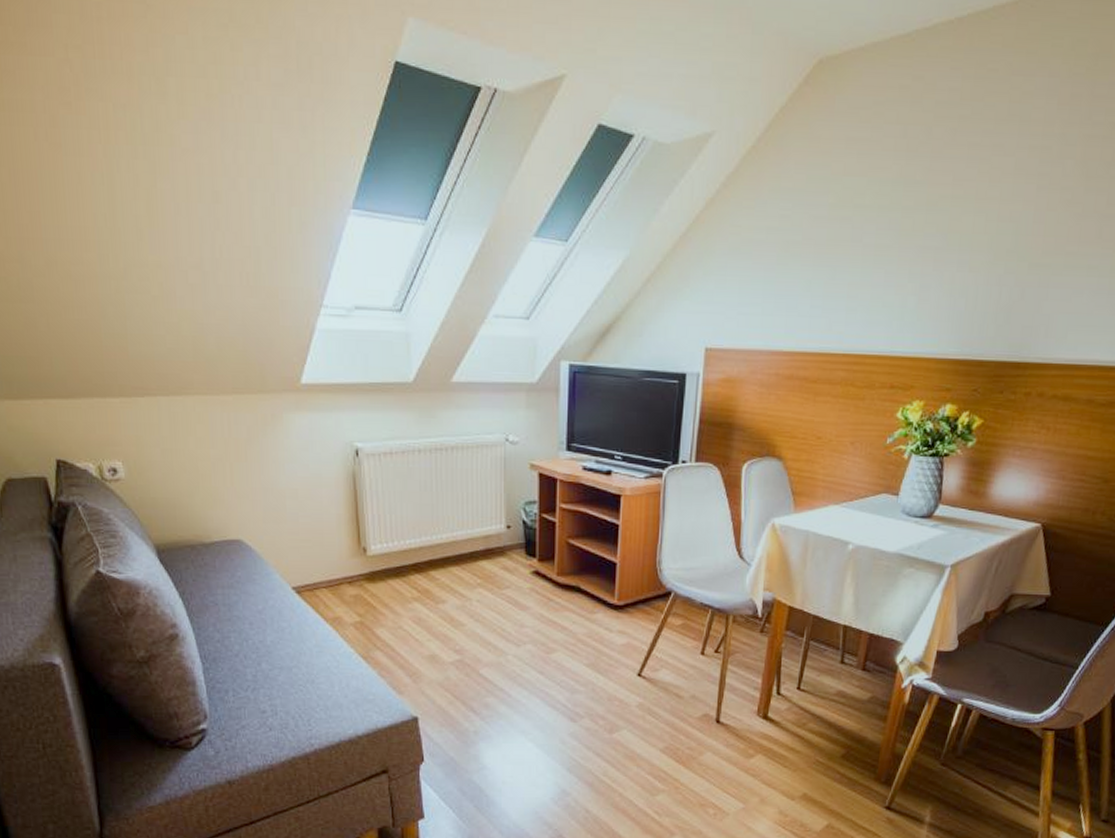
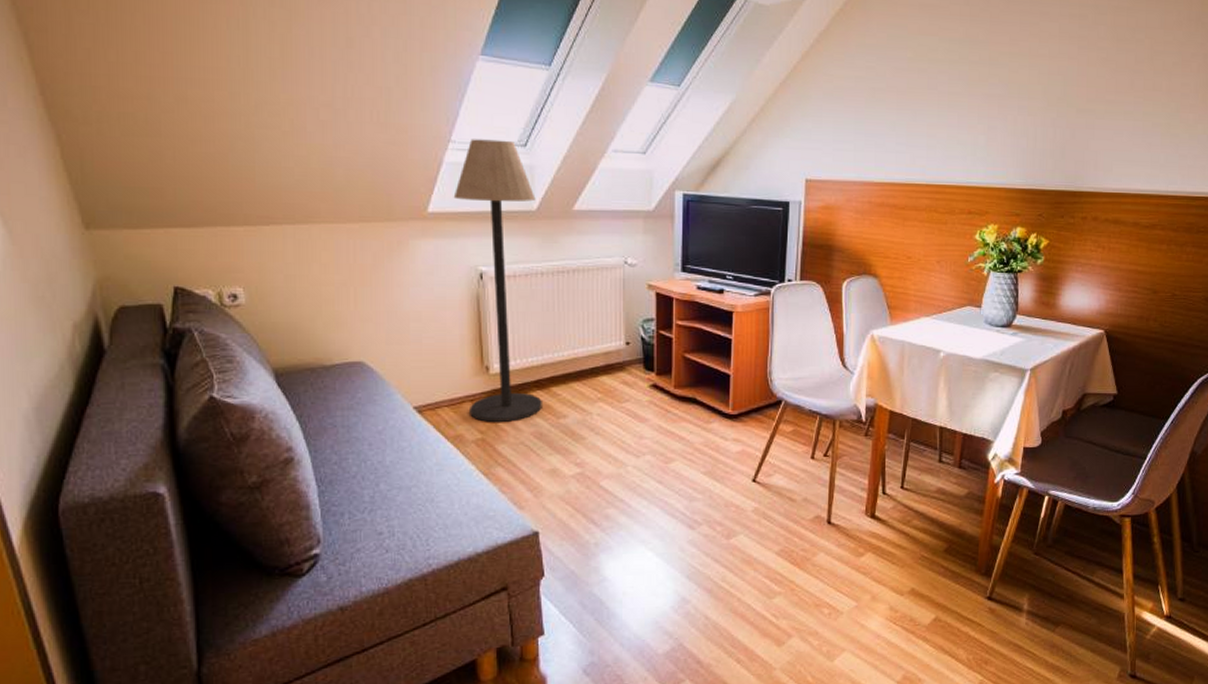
floor lamp: none [327,303,421,605] -> present [453,139,542,422]

